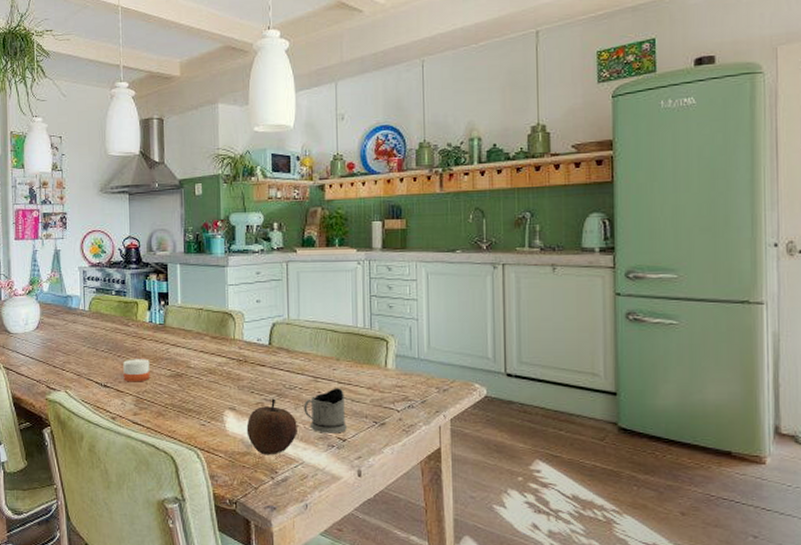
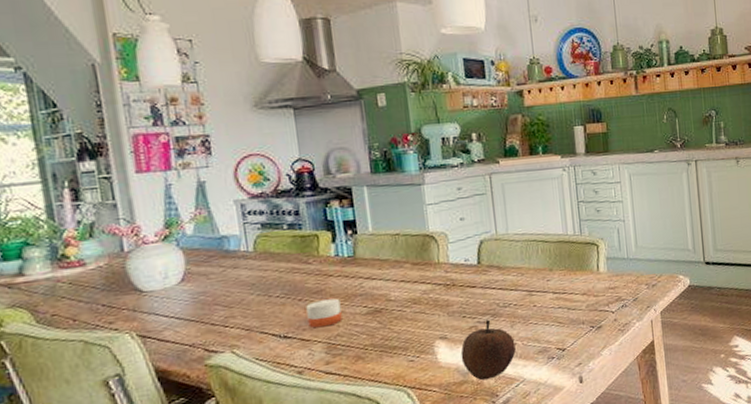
tea glass holder: present [303,388,347,434] -> none [520,298,565,347]

